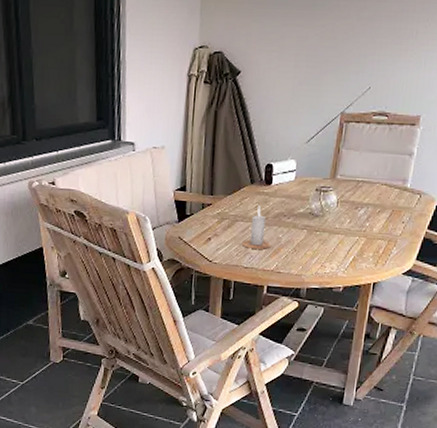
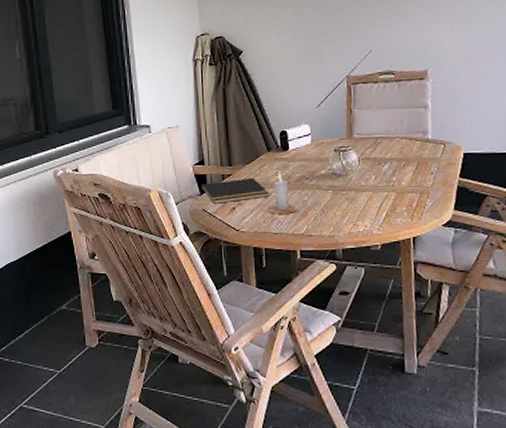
notepad: none [178,209,247,233] -> present [200,177,270,204]

